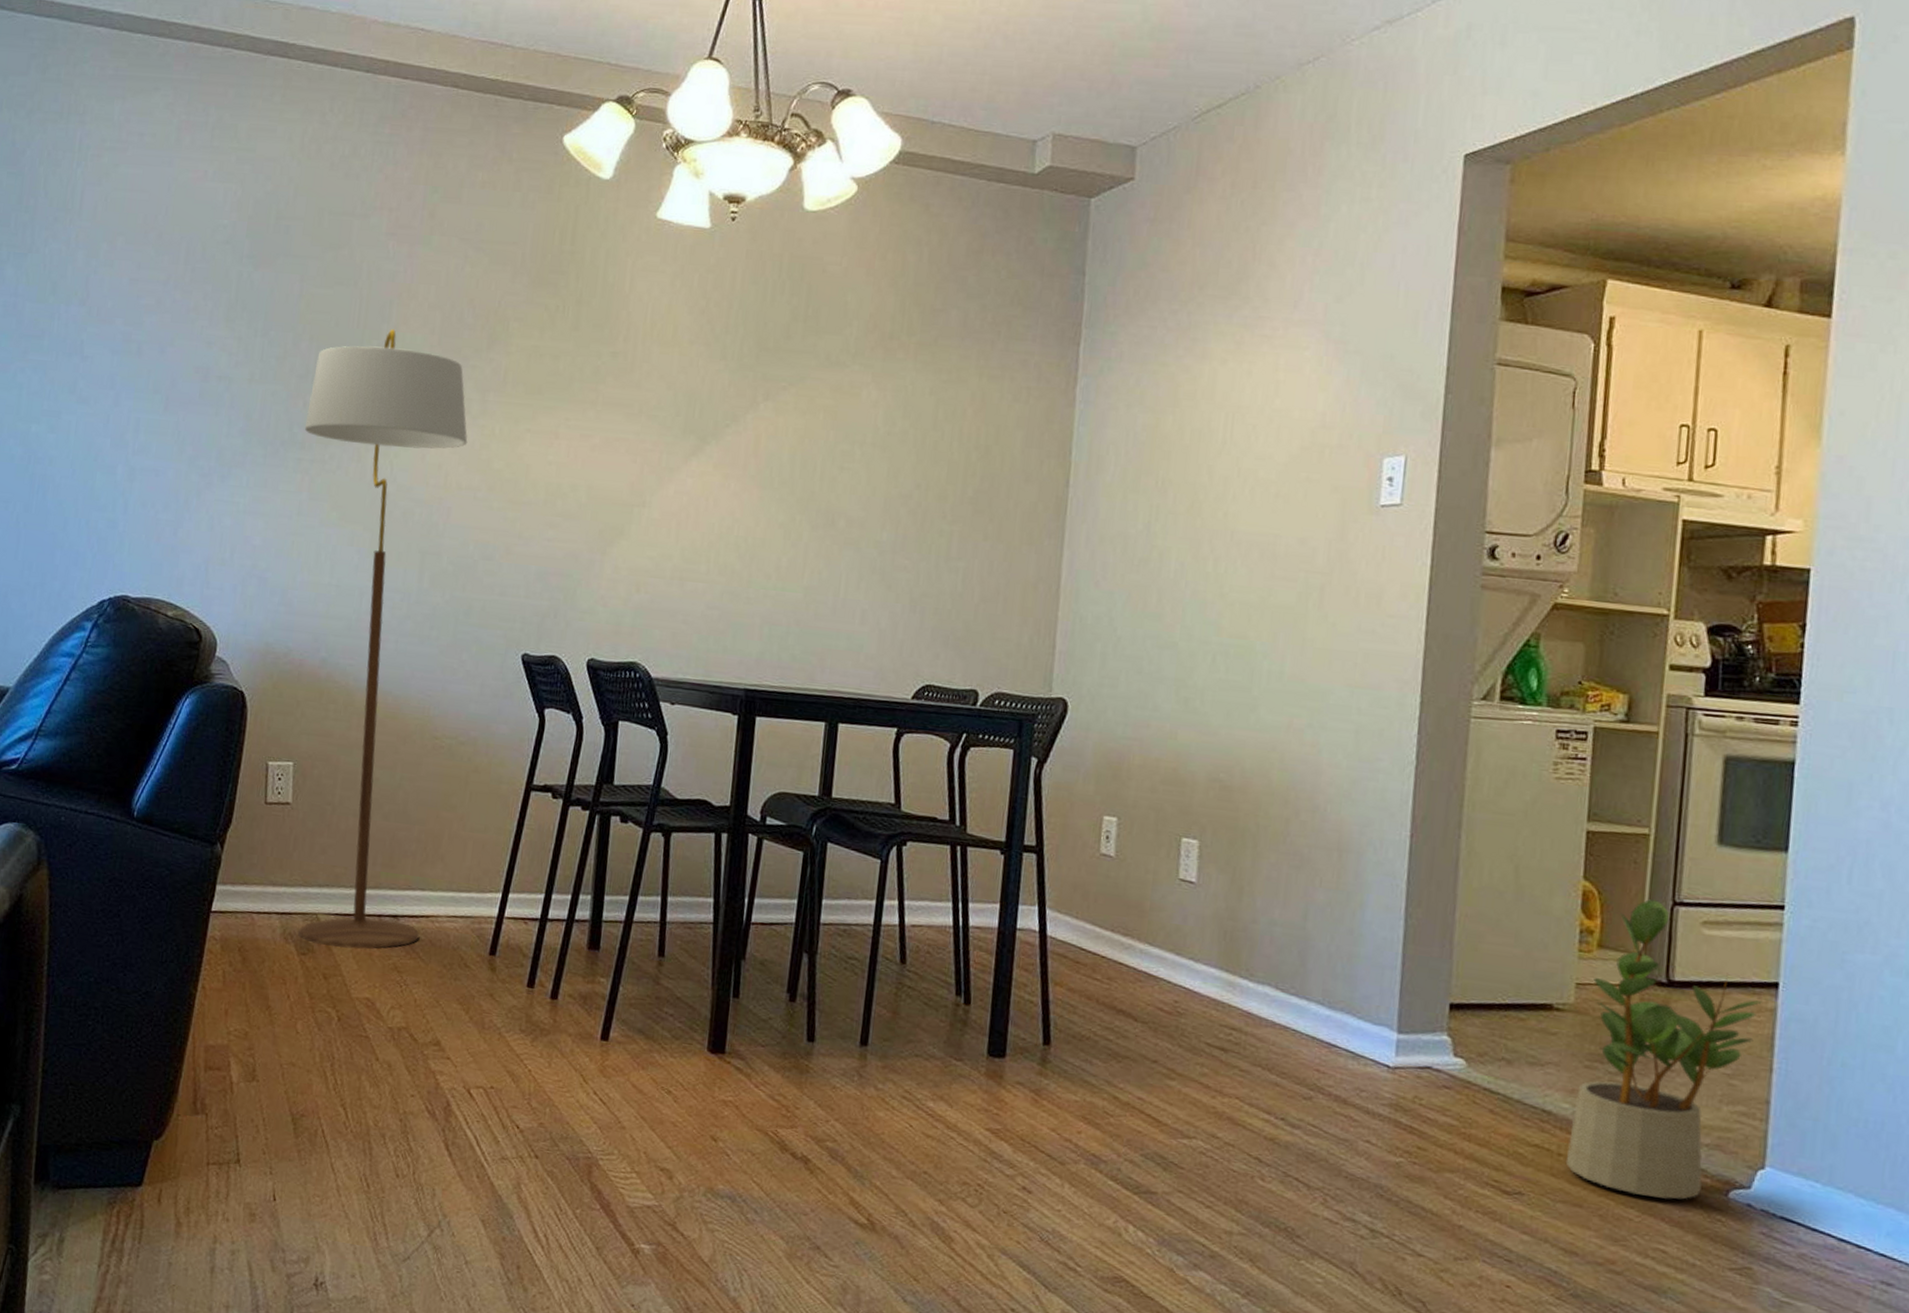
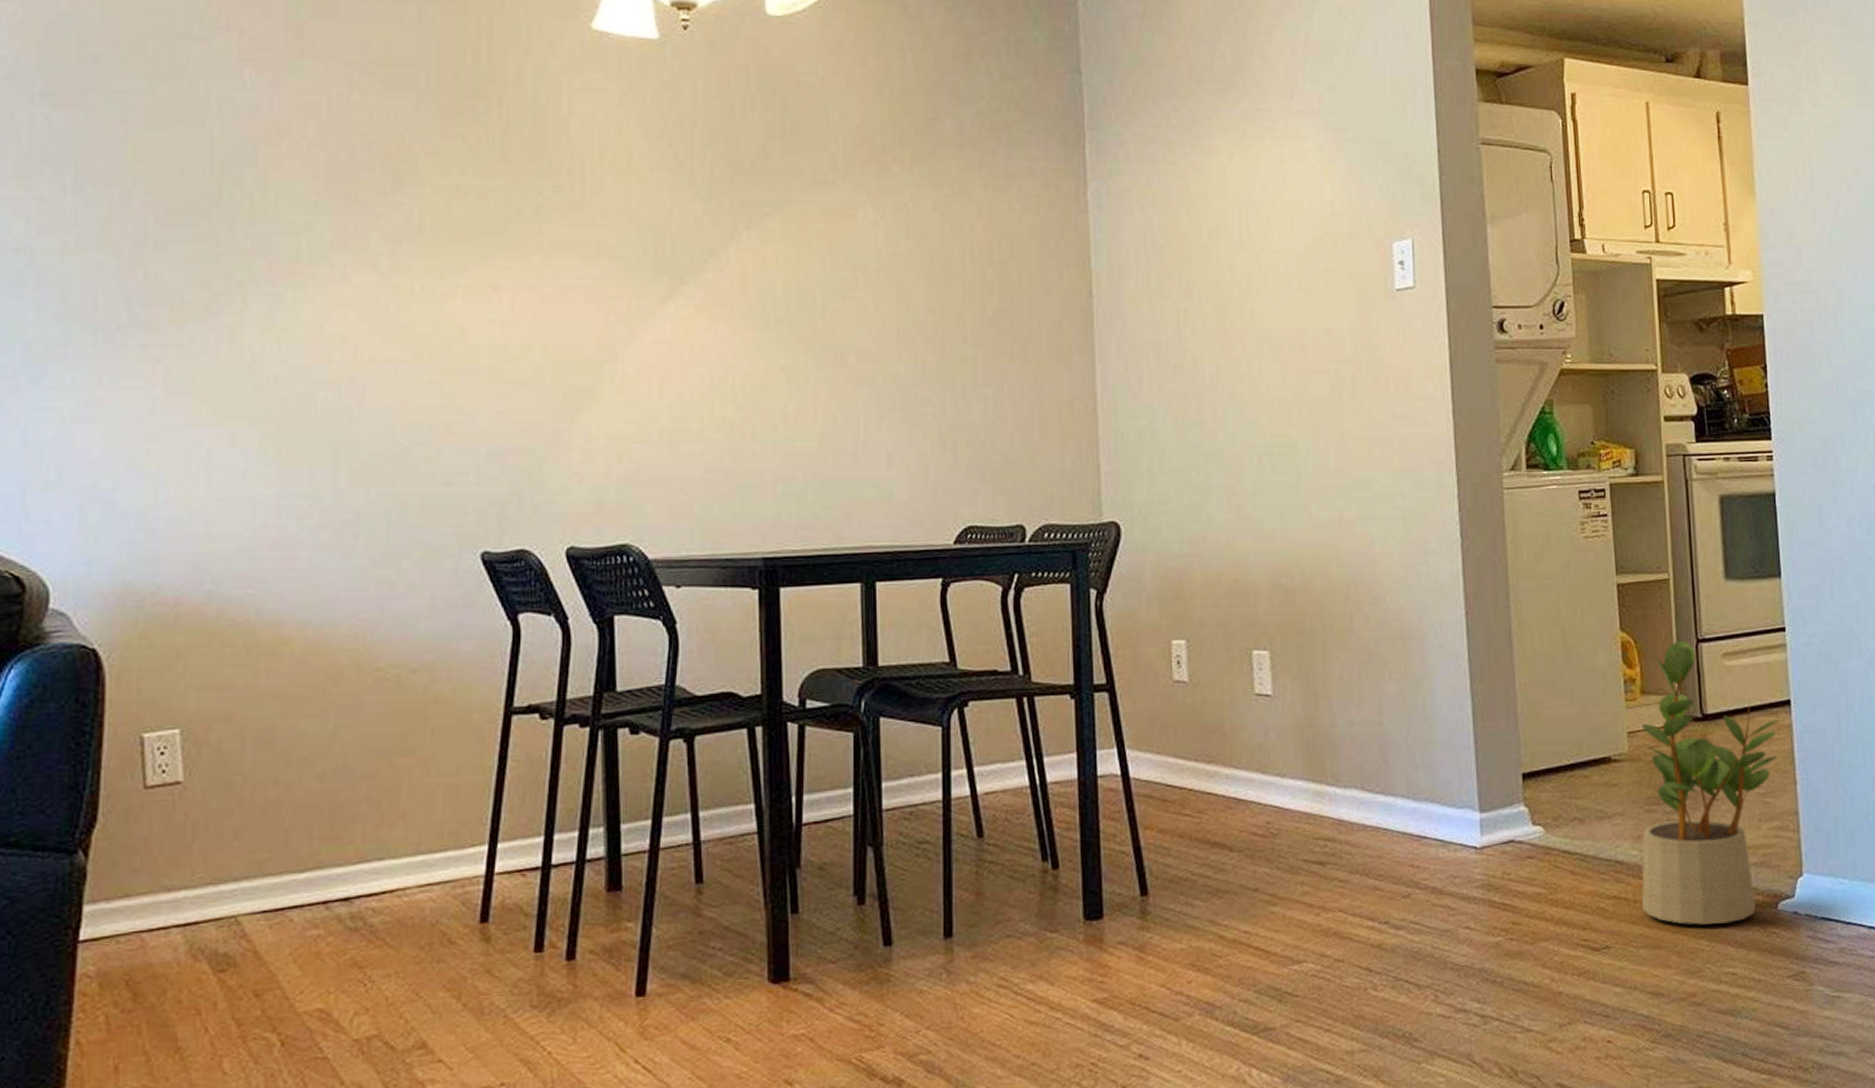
floor lamp: present [298,329,468,949] -> none [149,175,384,955]

